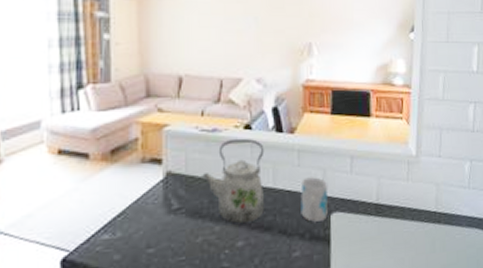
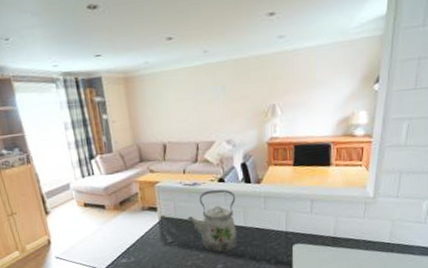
mug: present [300,177,329,222] -> none [267,217,291,251]

